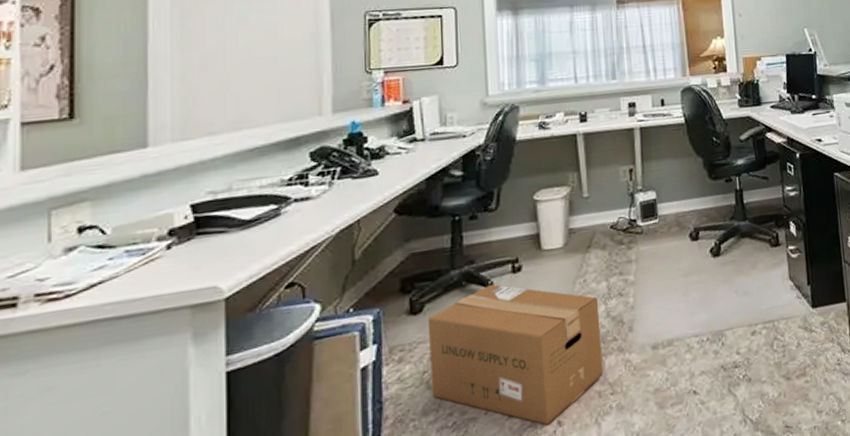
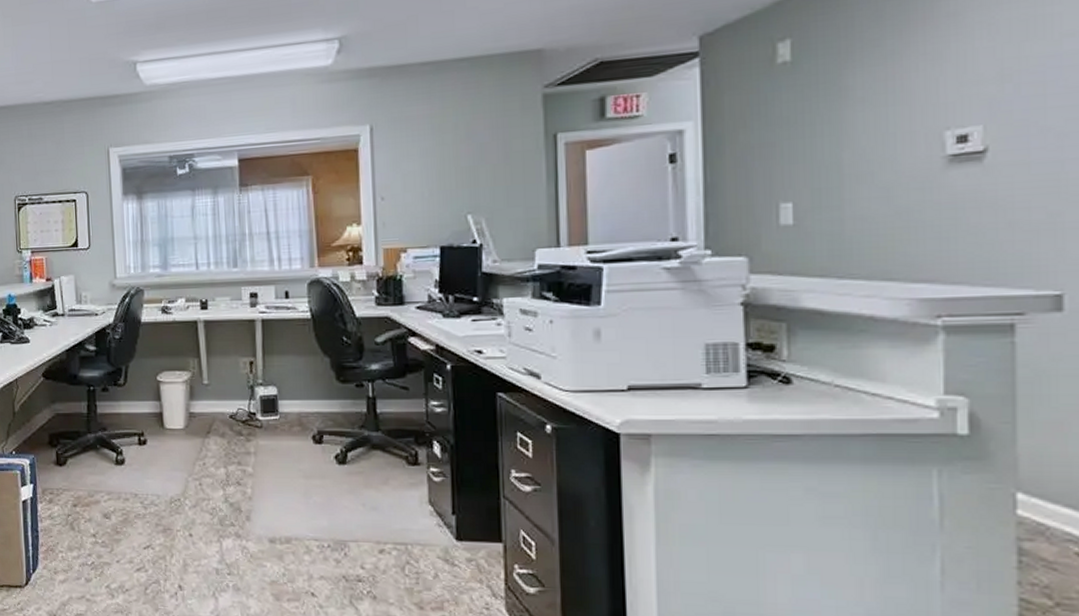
box: present [427,284,603,425] -> none [70,451,221,586]

